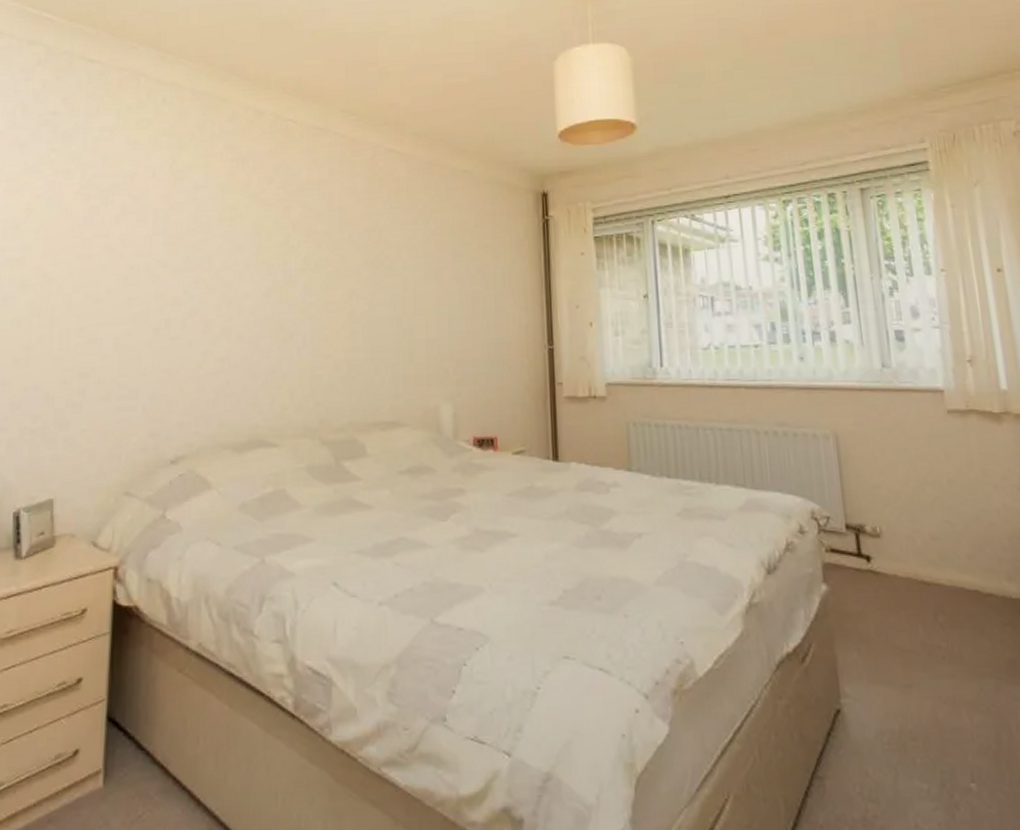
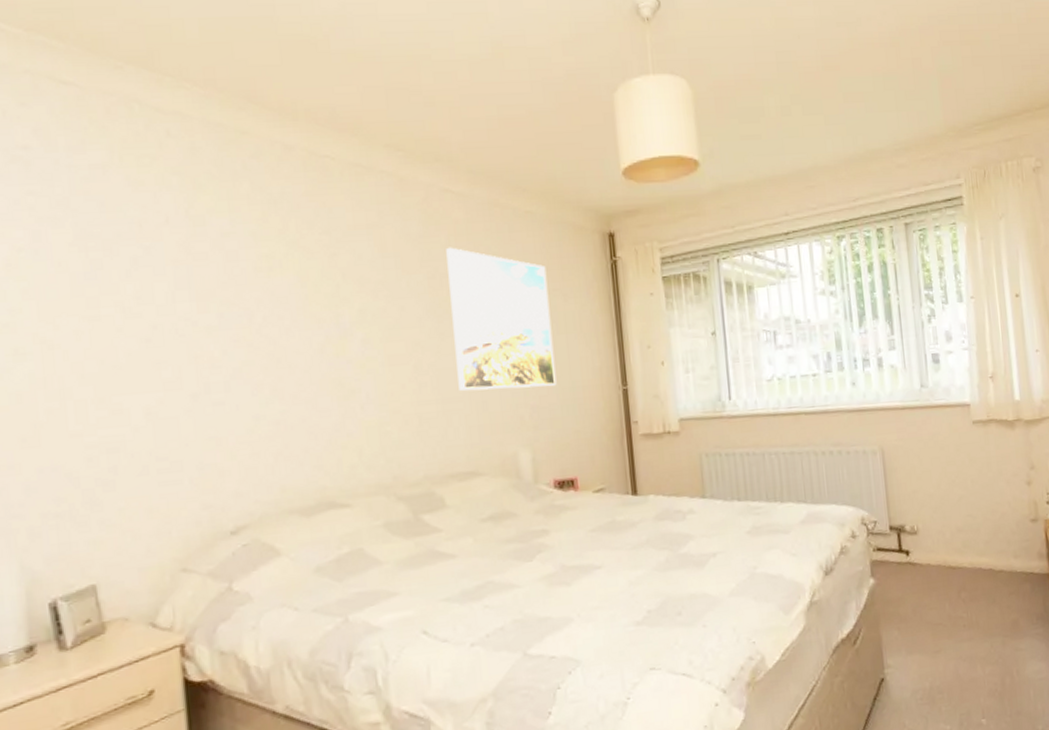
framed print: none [387,203,483,342] -> present [446,247,557,391]

